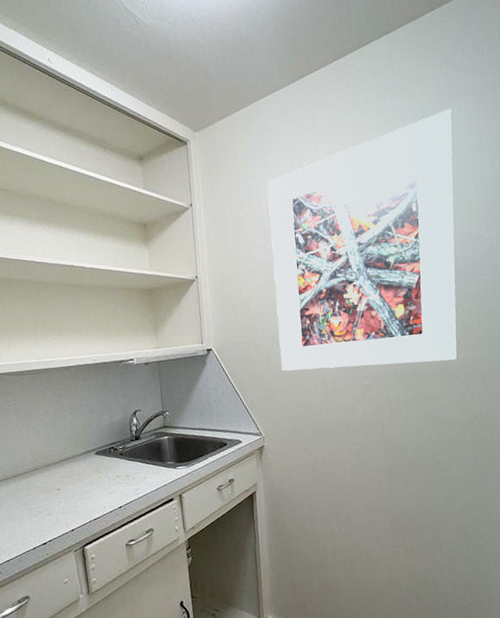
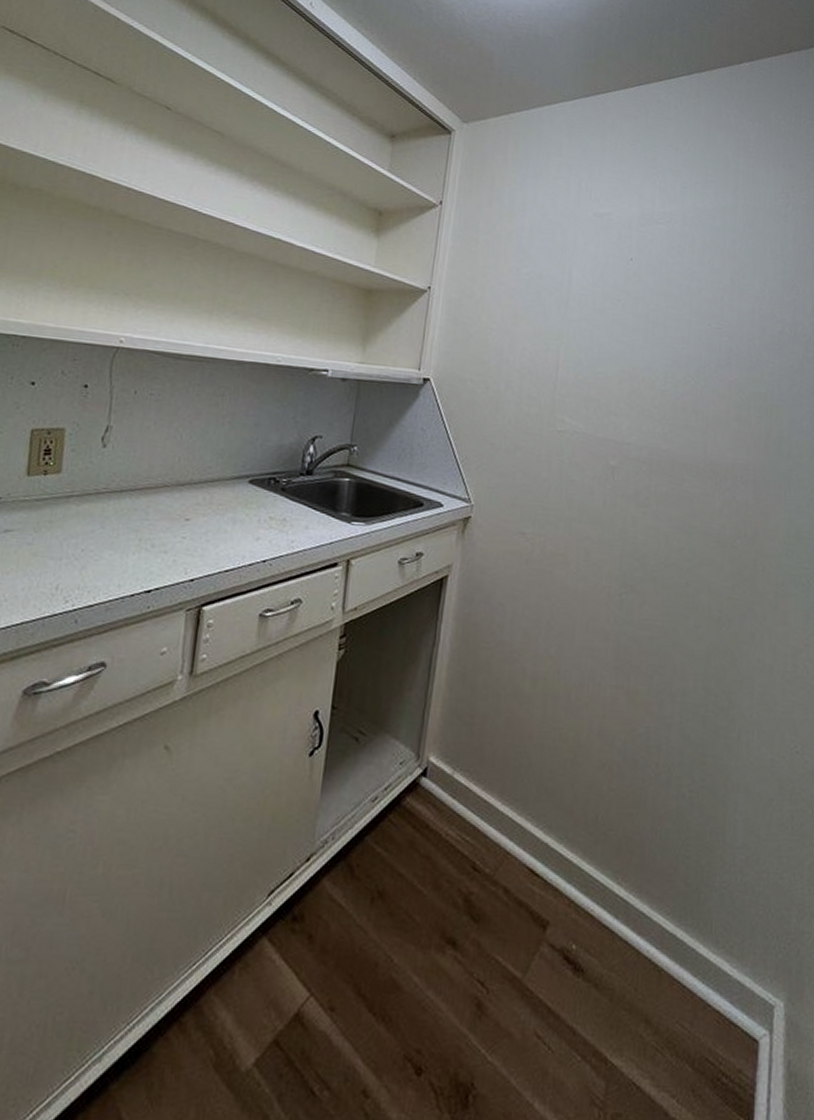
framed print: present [267,109,458,372] -> none [511,167,758,458]

